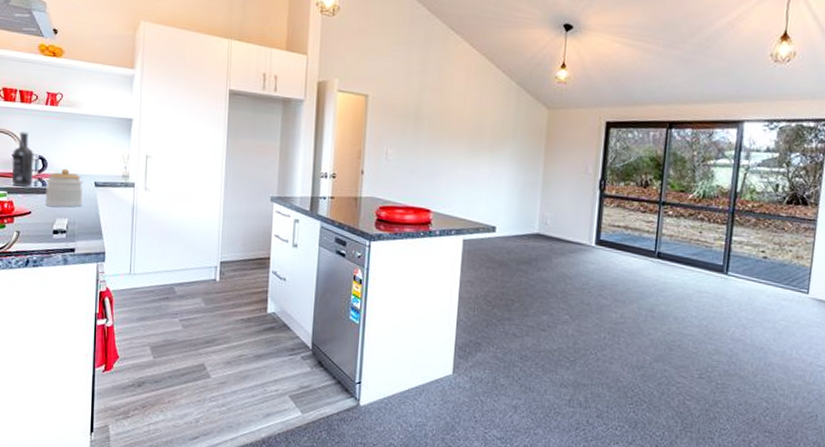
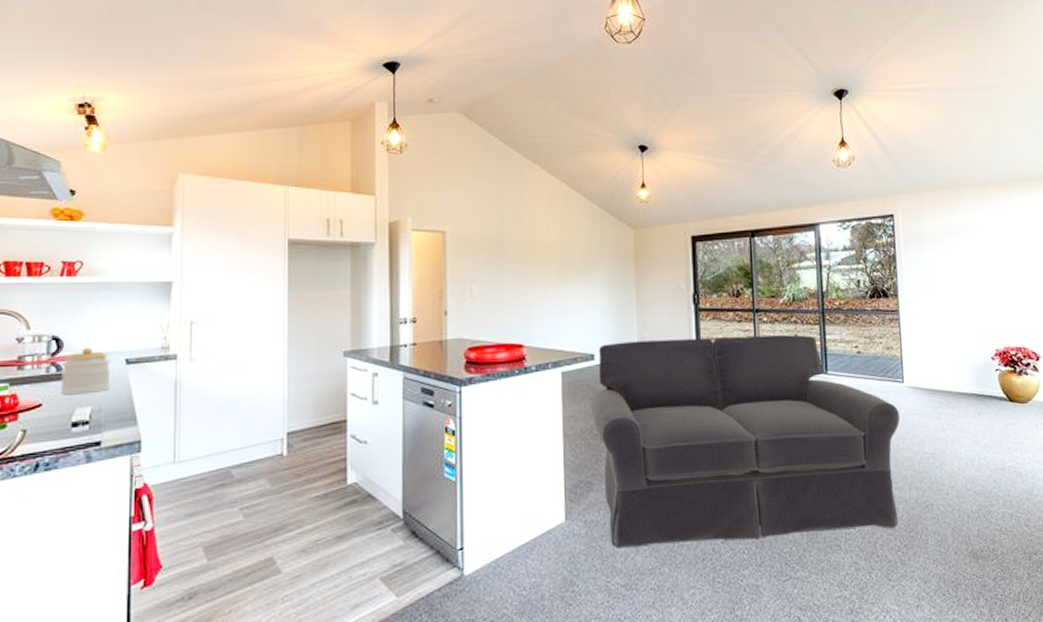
wine bottle: present [12,131,34,187] -> none [15,310,46,376]
sofa: none [487,218,798,432] -> present [591,335,900,549]

